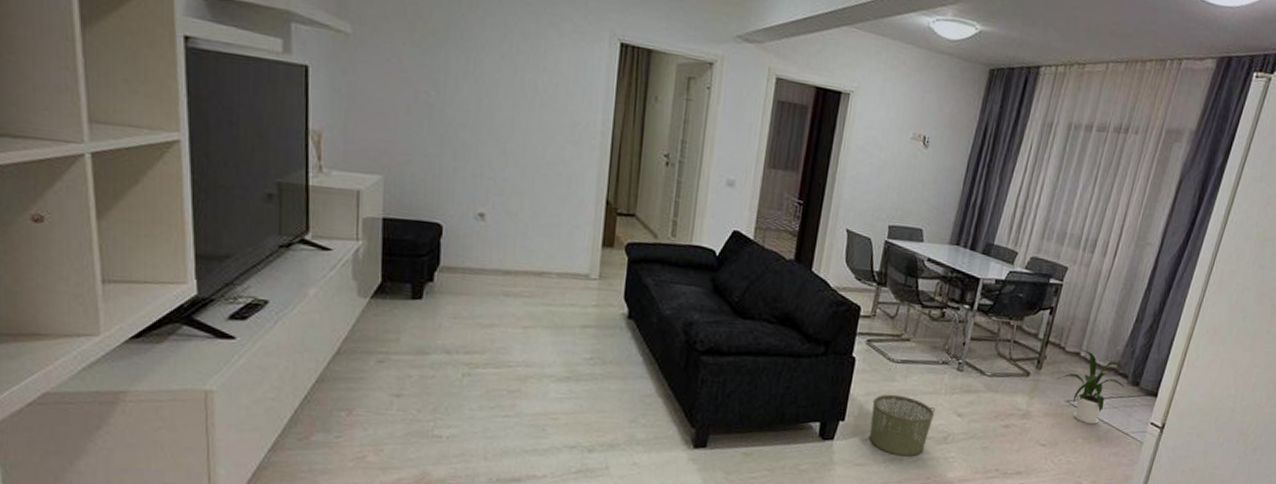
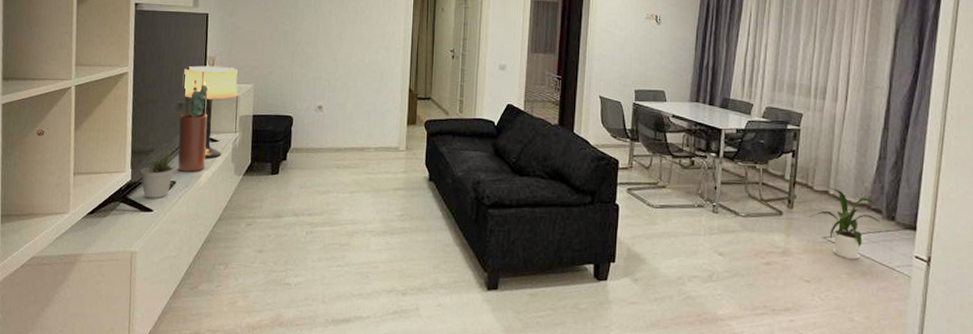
potted plant: none [211,257,270,322] -> present [140,150,178,198]
vase: none [269,155,314,290] -> present [178,76,209,172]
table lamp: none [271,140,358,273] -> present [182,65,238,158]
basket: present [869,394,936,457] -> none [638,236,697,295]

